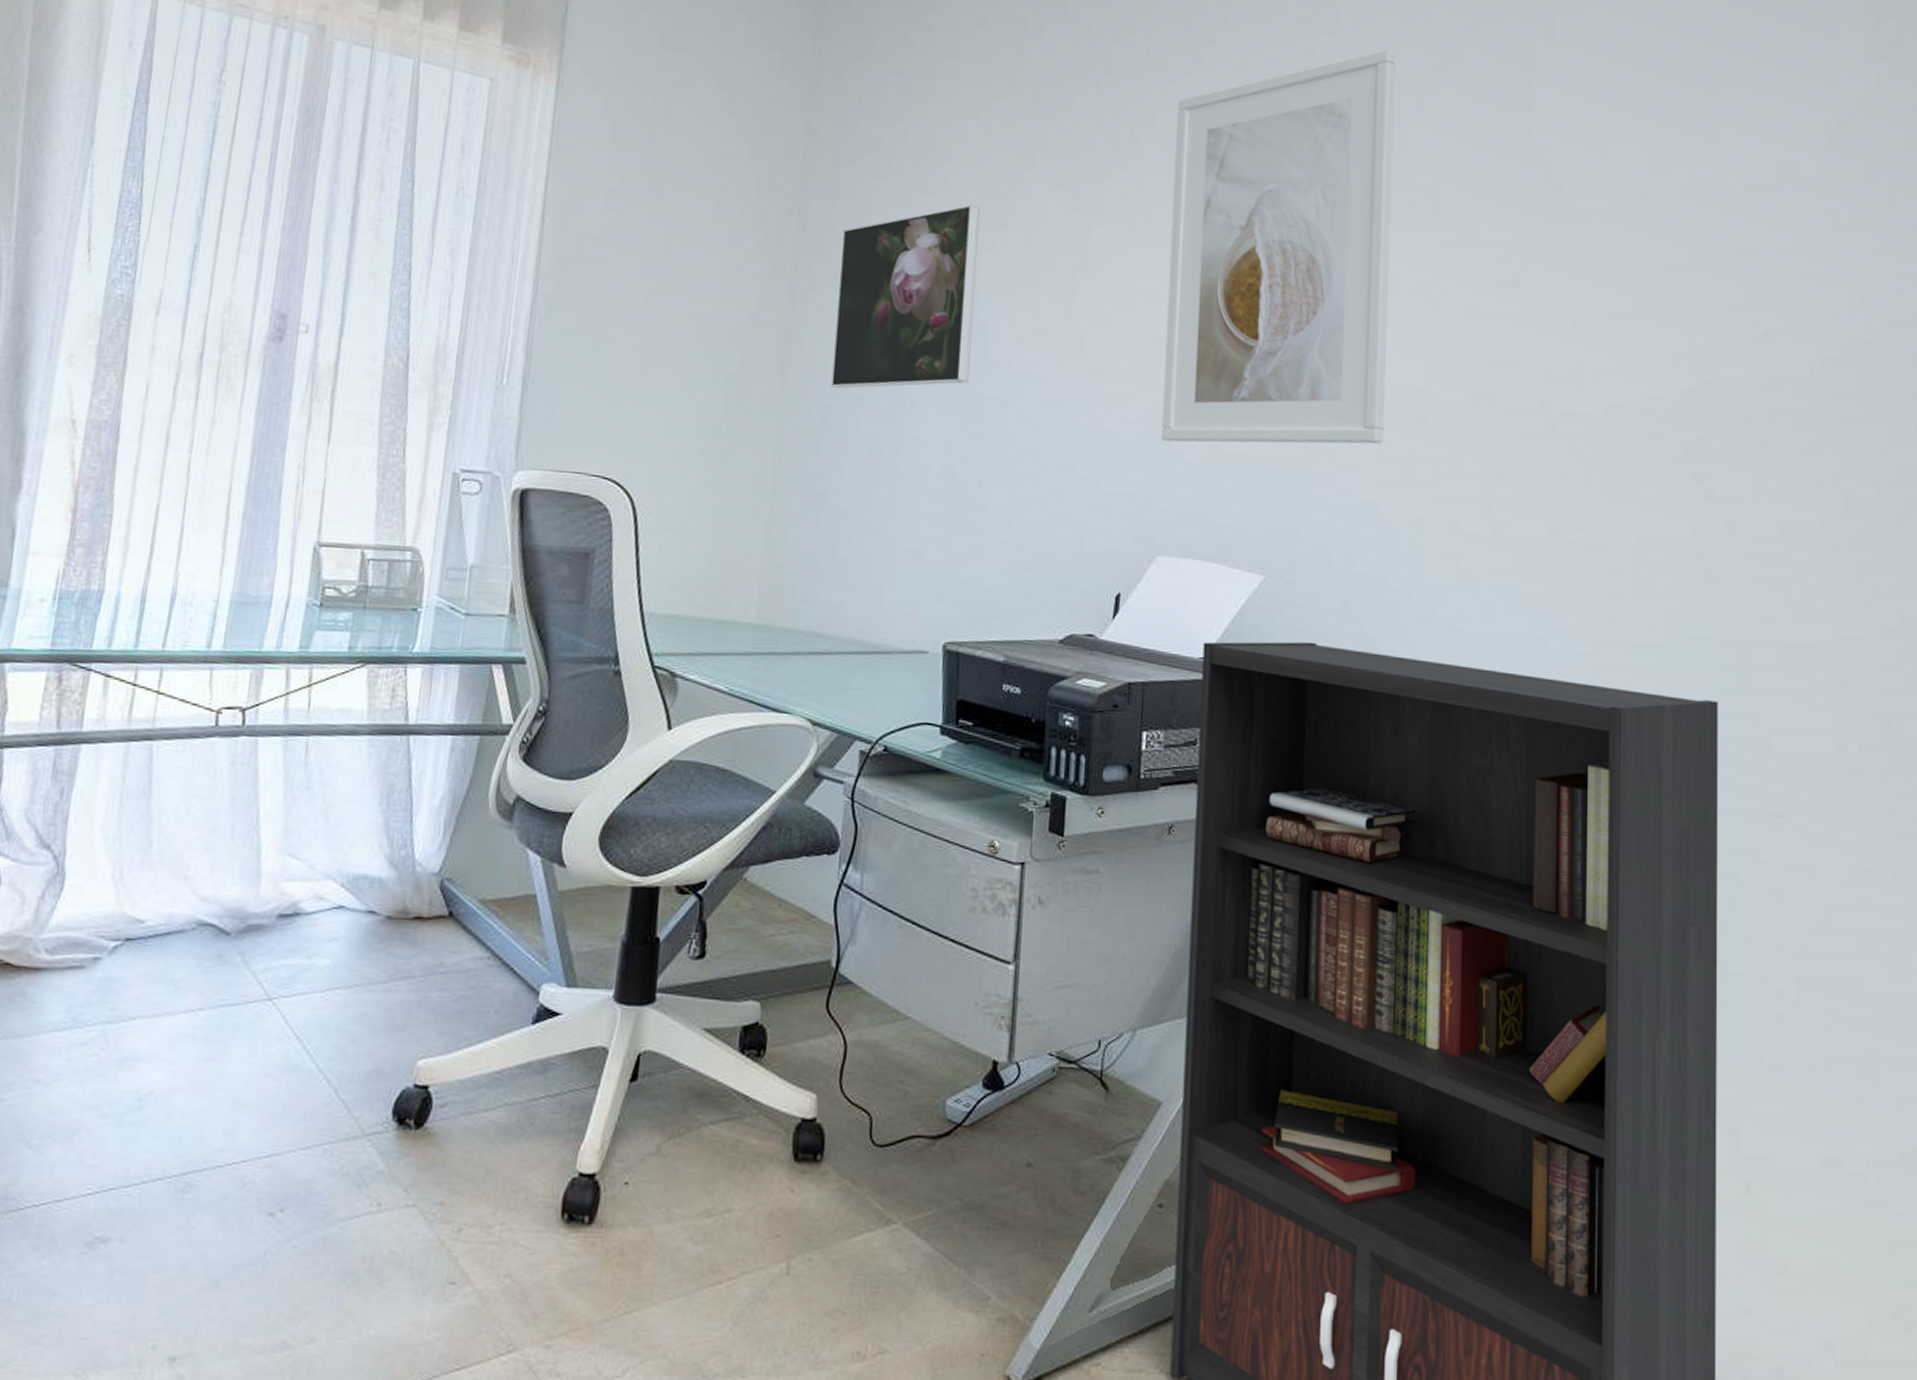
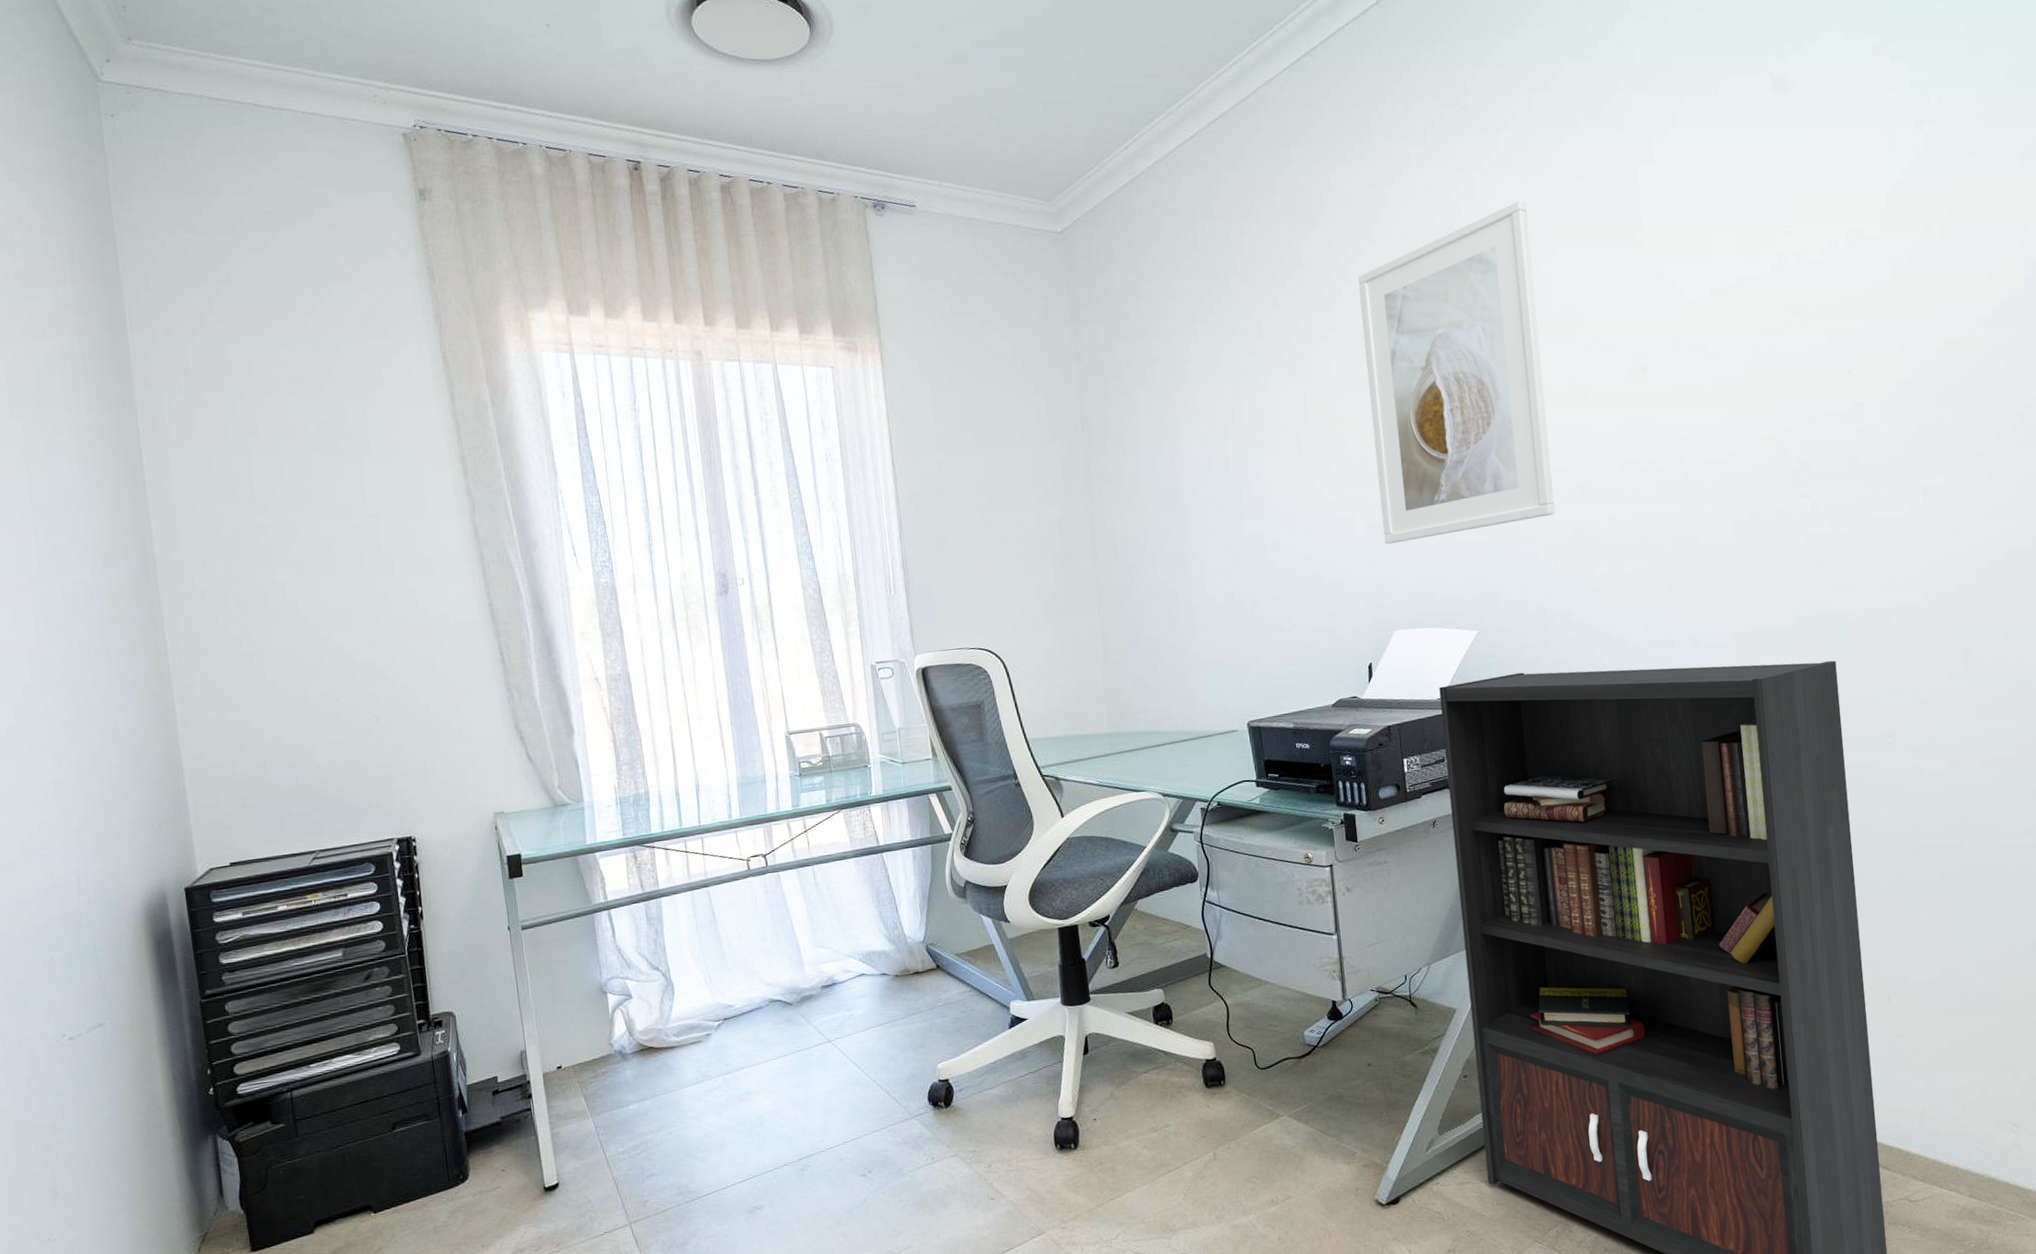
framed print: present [830,204,981,389] -> none [1118,391,1233,551]

